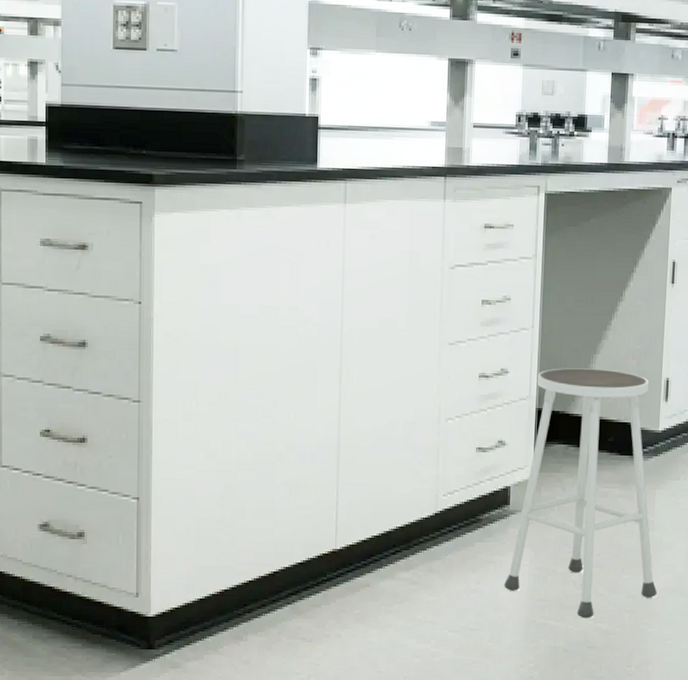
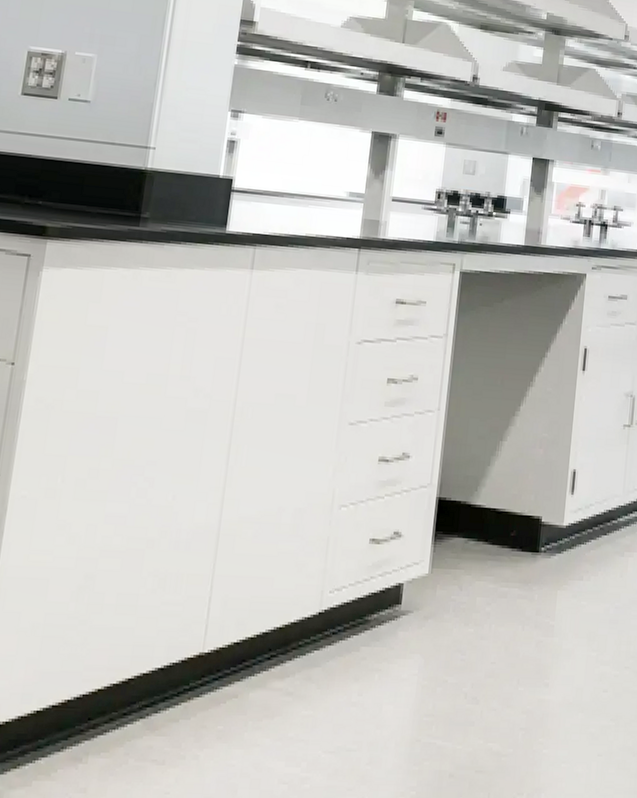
stool: present [504,368,658,619] -> none [389,454,556,738]

